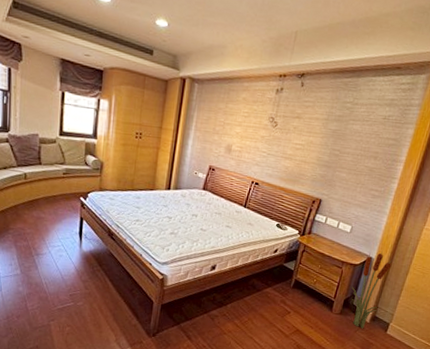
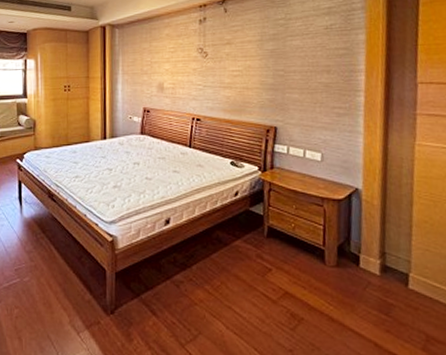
decorative plant: present [352,250,393,329] -> none [343,178,388,284]

